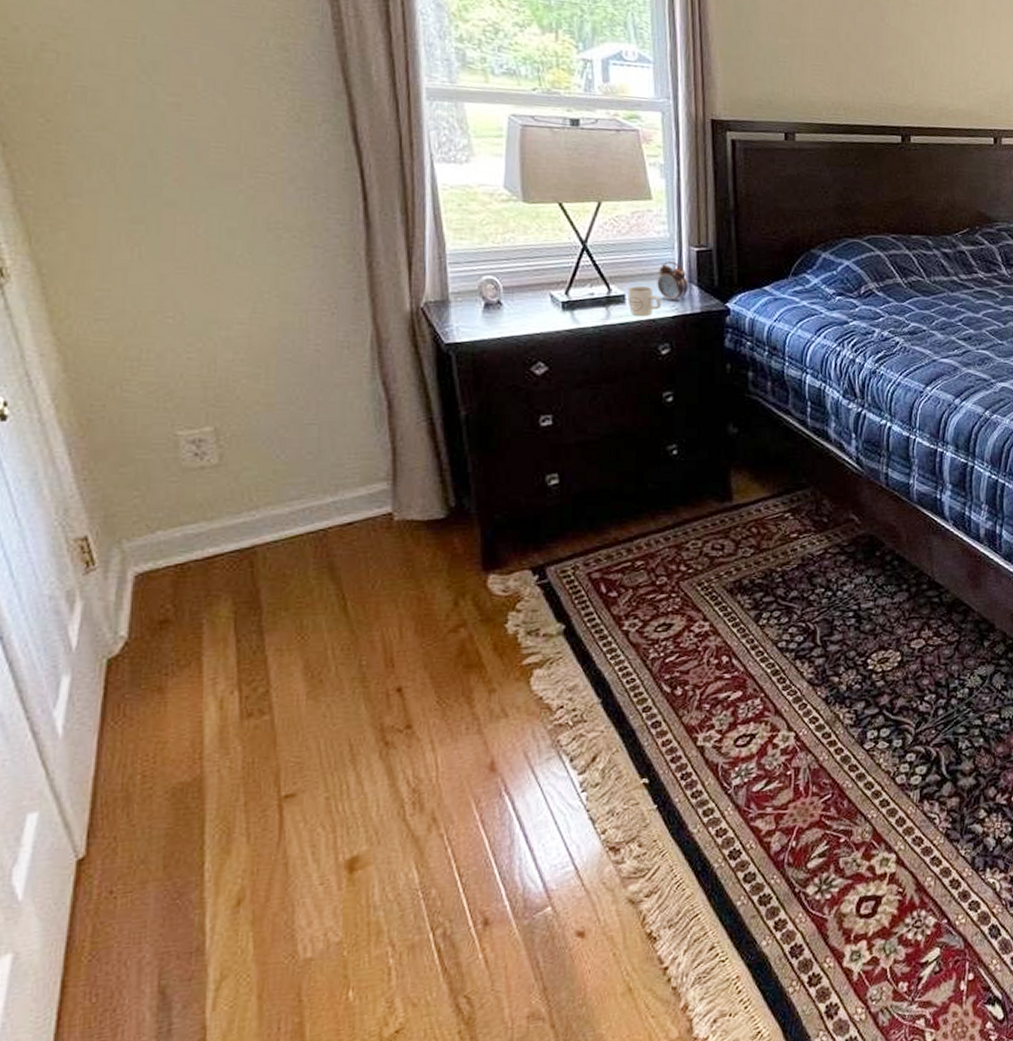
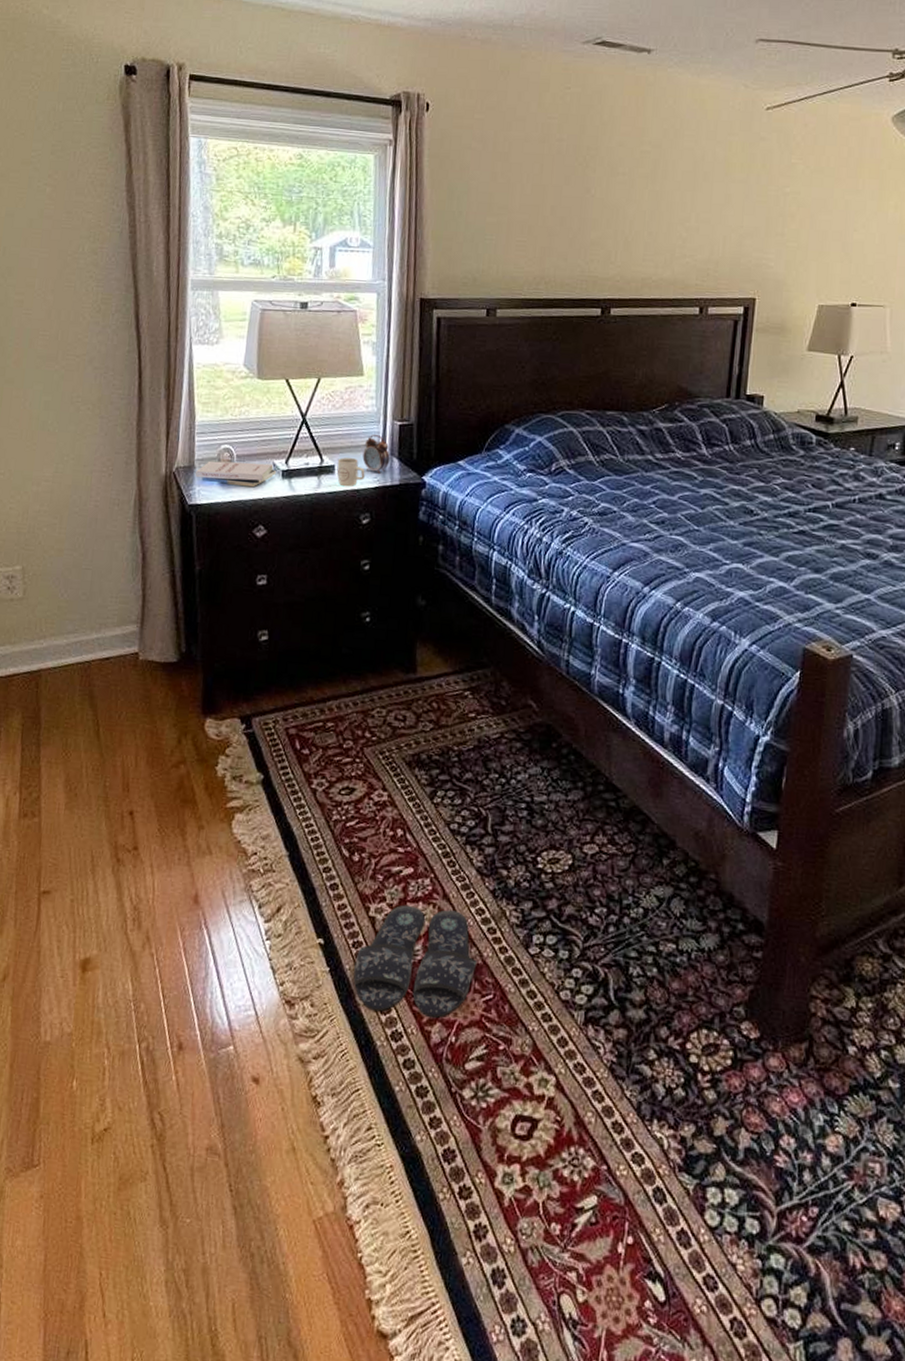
books: none [450,293,555,322] -> present [195,460,277,488]
slippers: none [684,723,814,836] -> present [353,904,478,1018]

